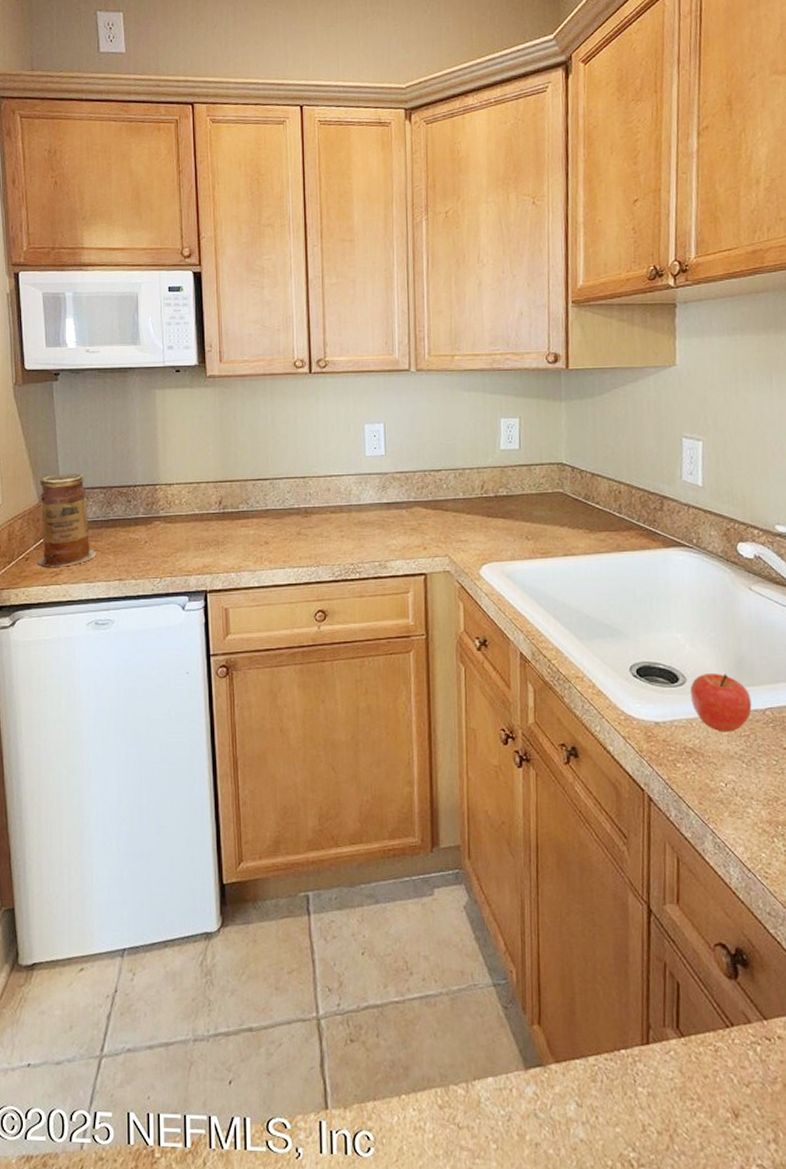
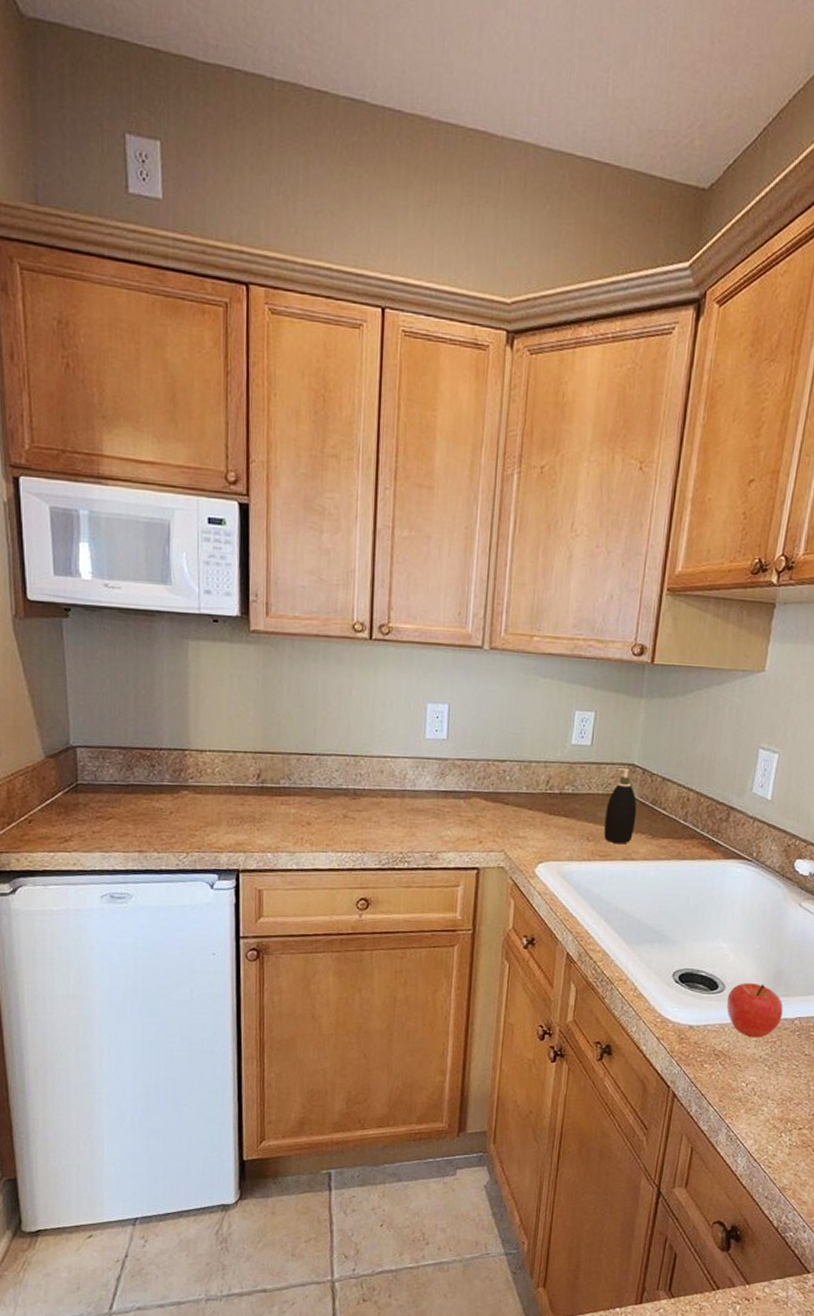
canister: present [37,473,96,568] -> none [42,728,113,834]
soap dispenser: none [541,468,572,541] -> present [604,768,637,844]

